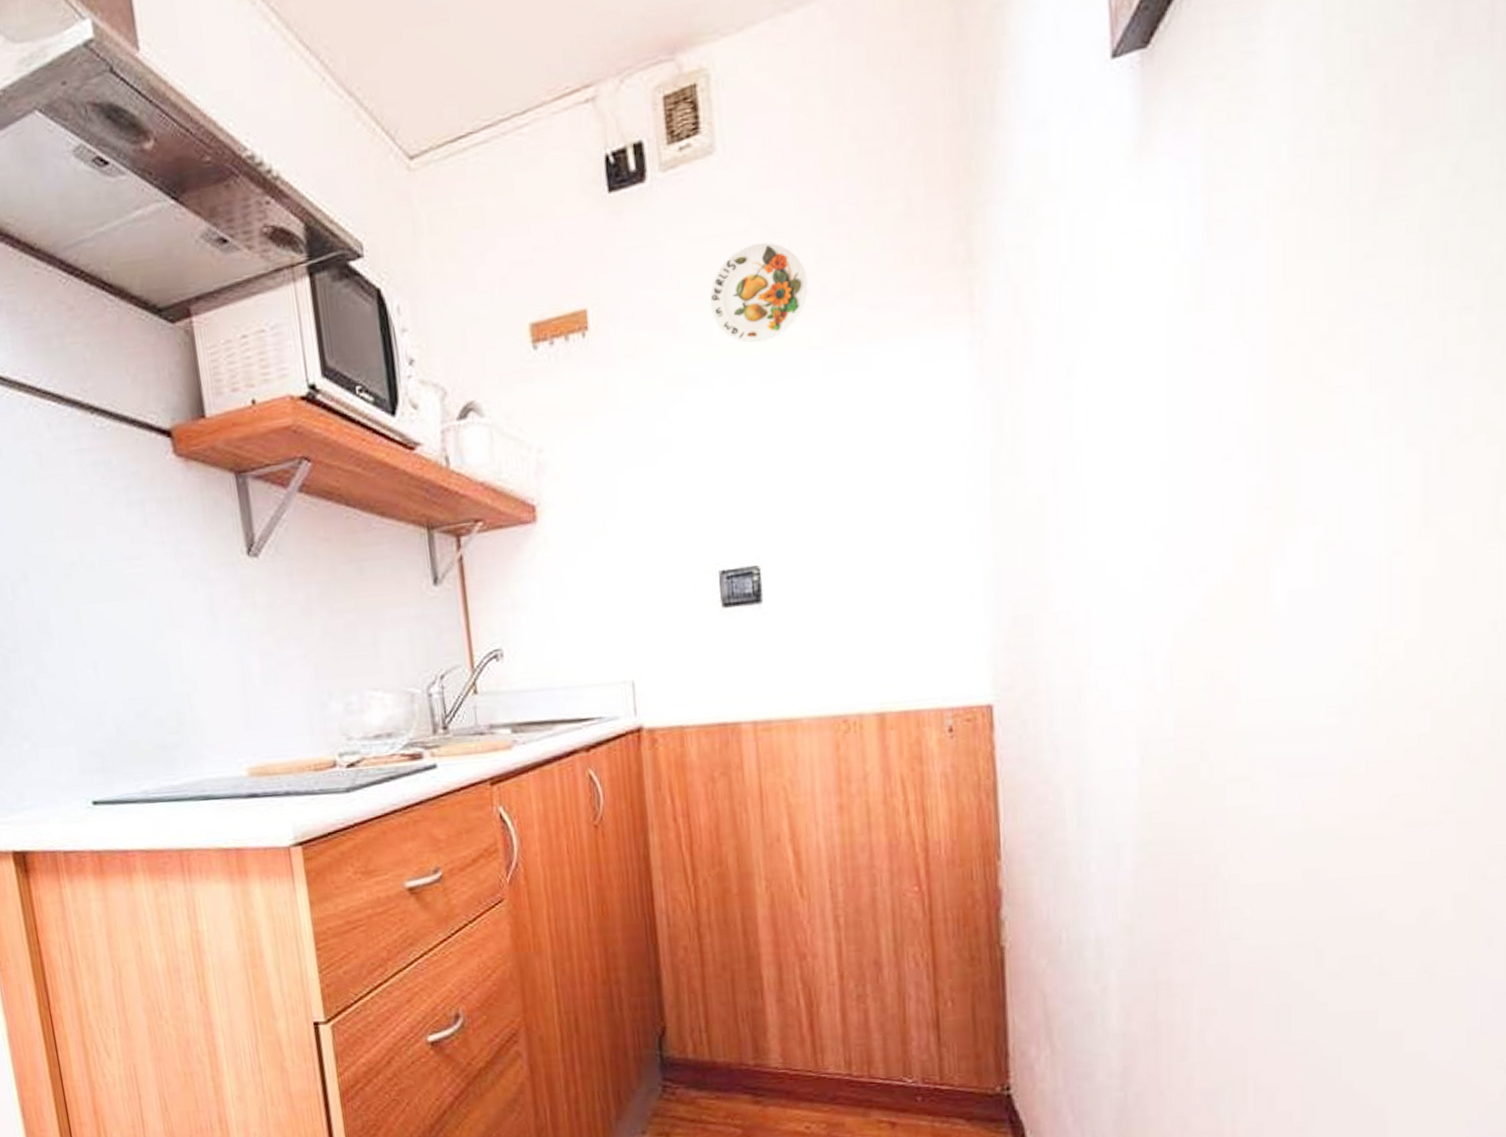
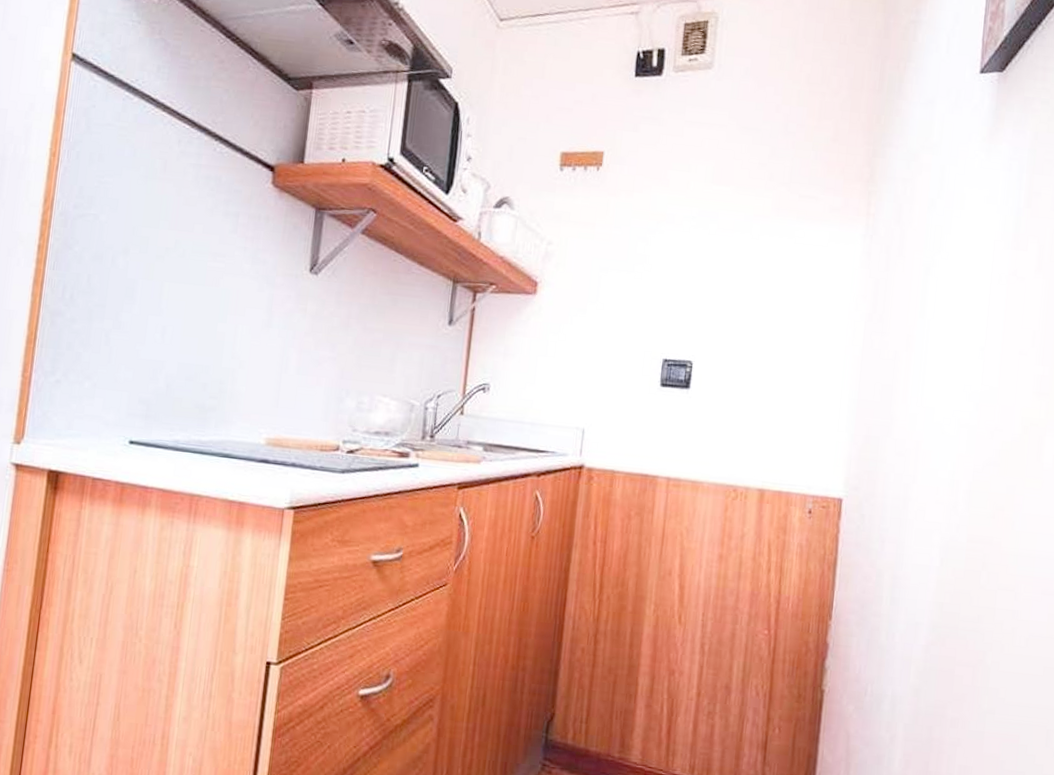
decorative plate: present [709,242,809,344] -> none [690,134,761,203]

